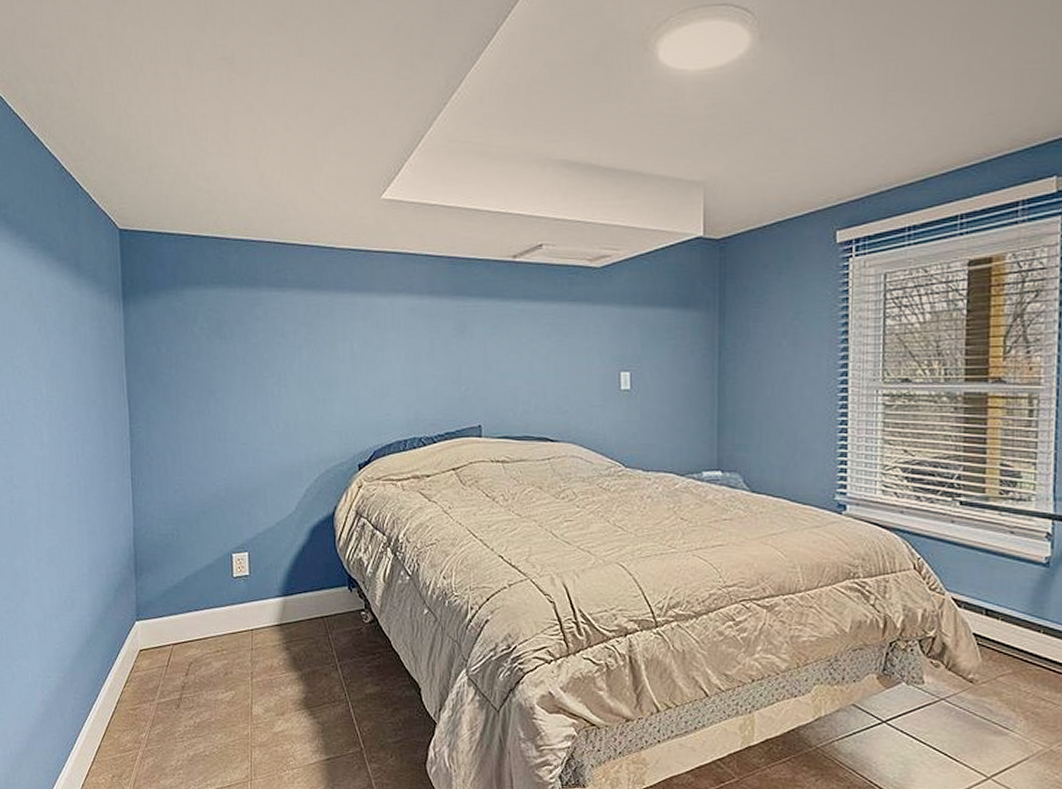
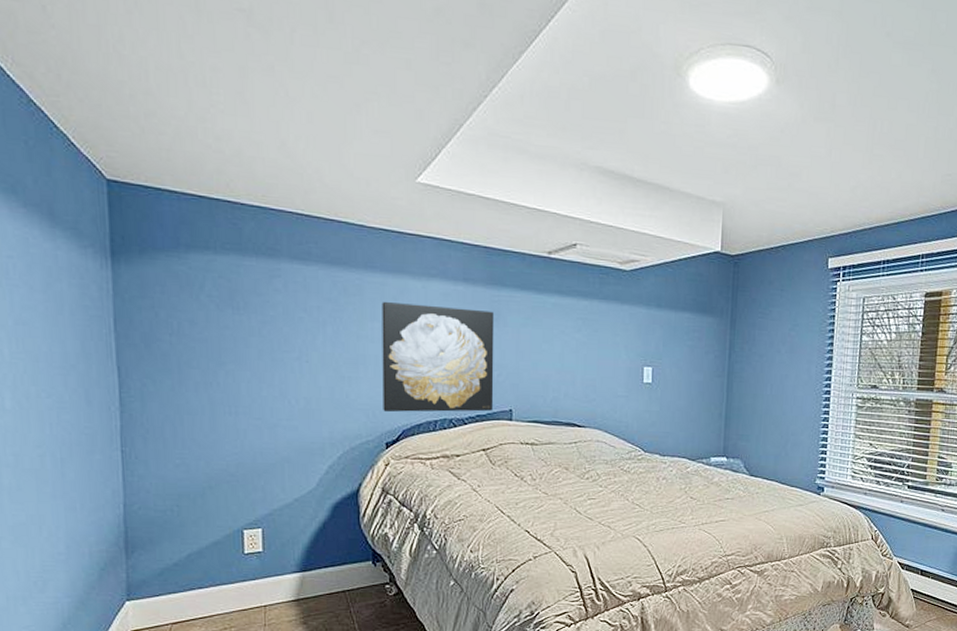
wall art: none [351,320,462,433] -> present [382,301,495,413]

